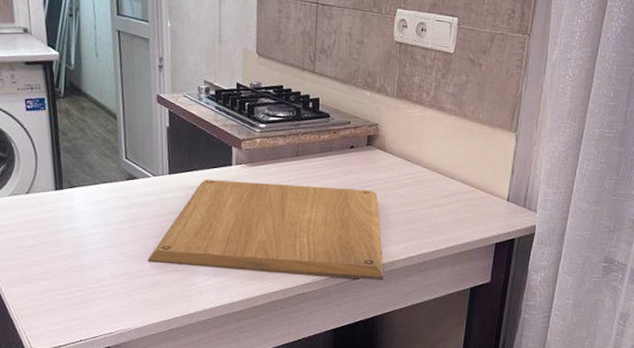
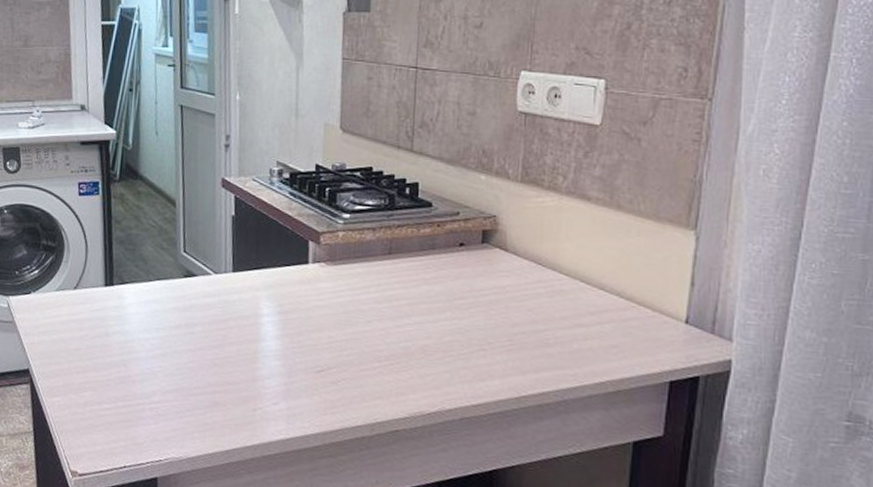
chopping board: present [147,179,384,280] -> none [204,279,507,422]

